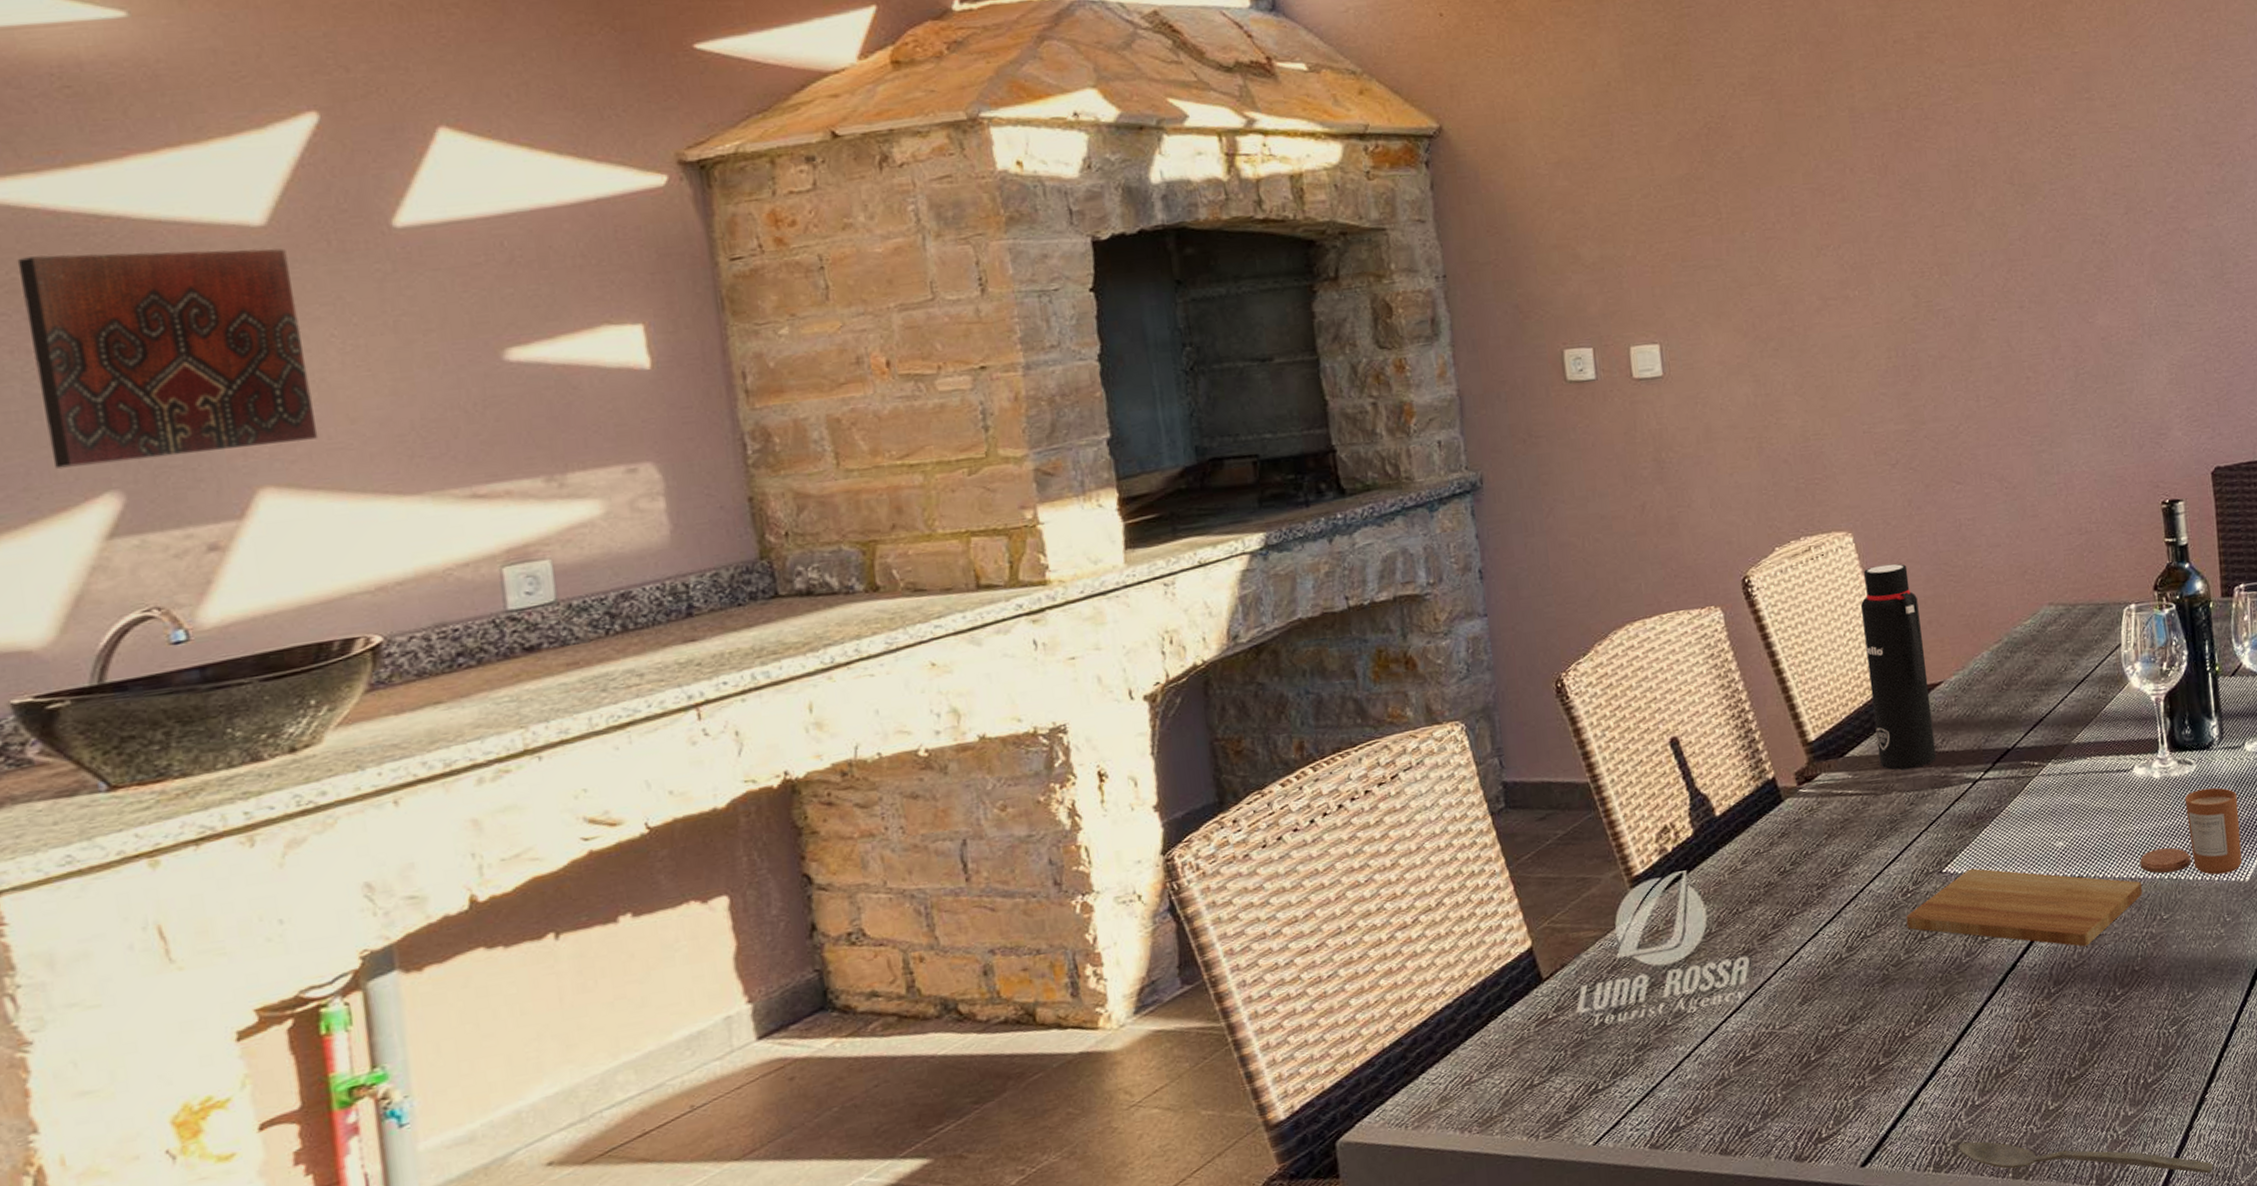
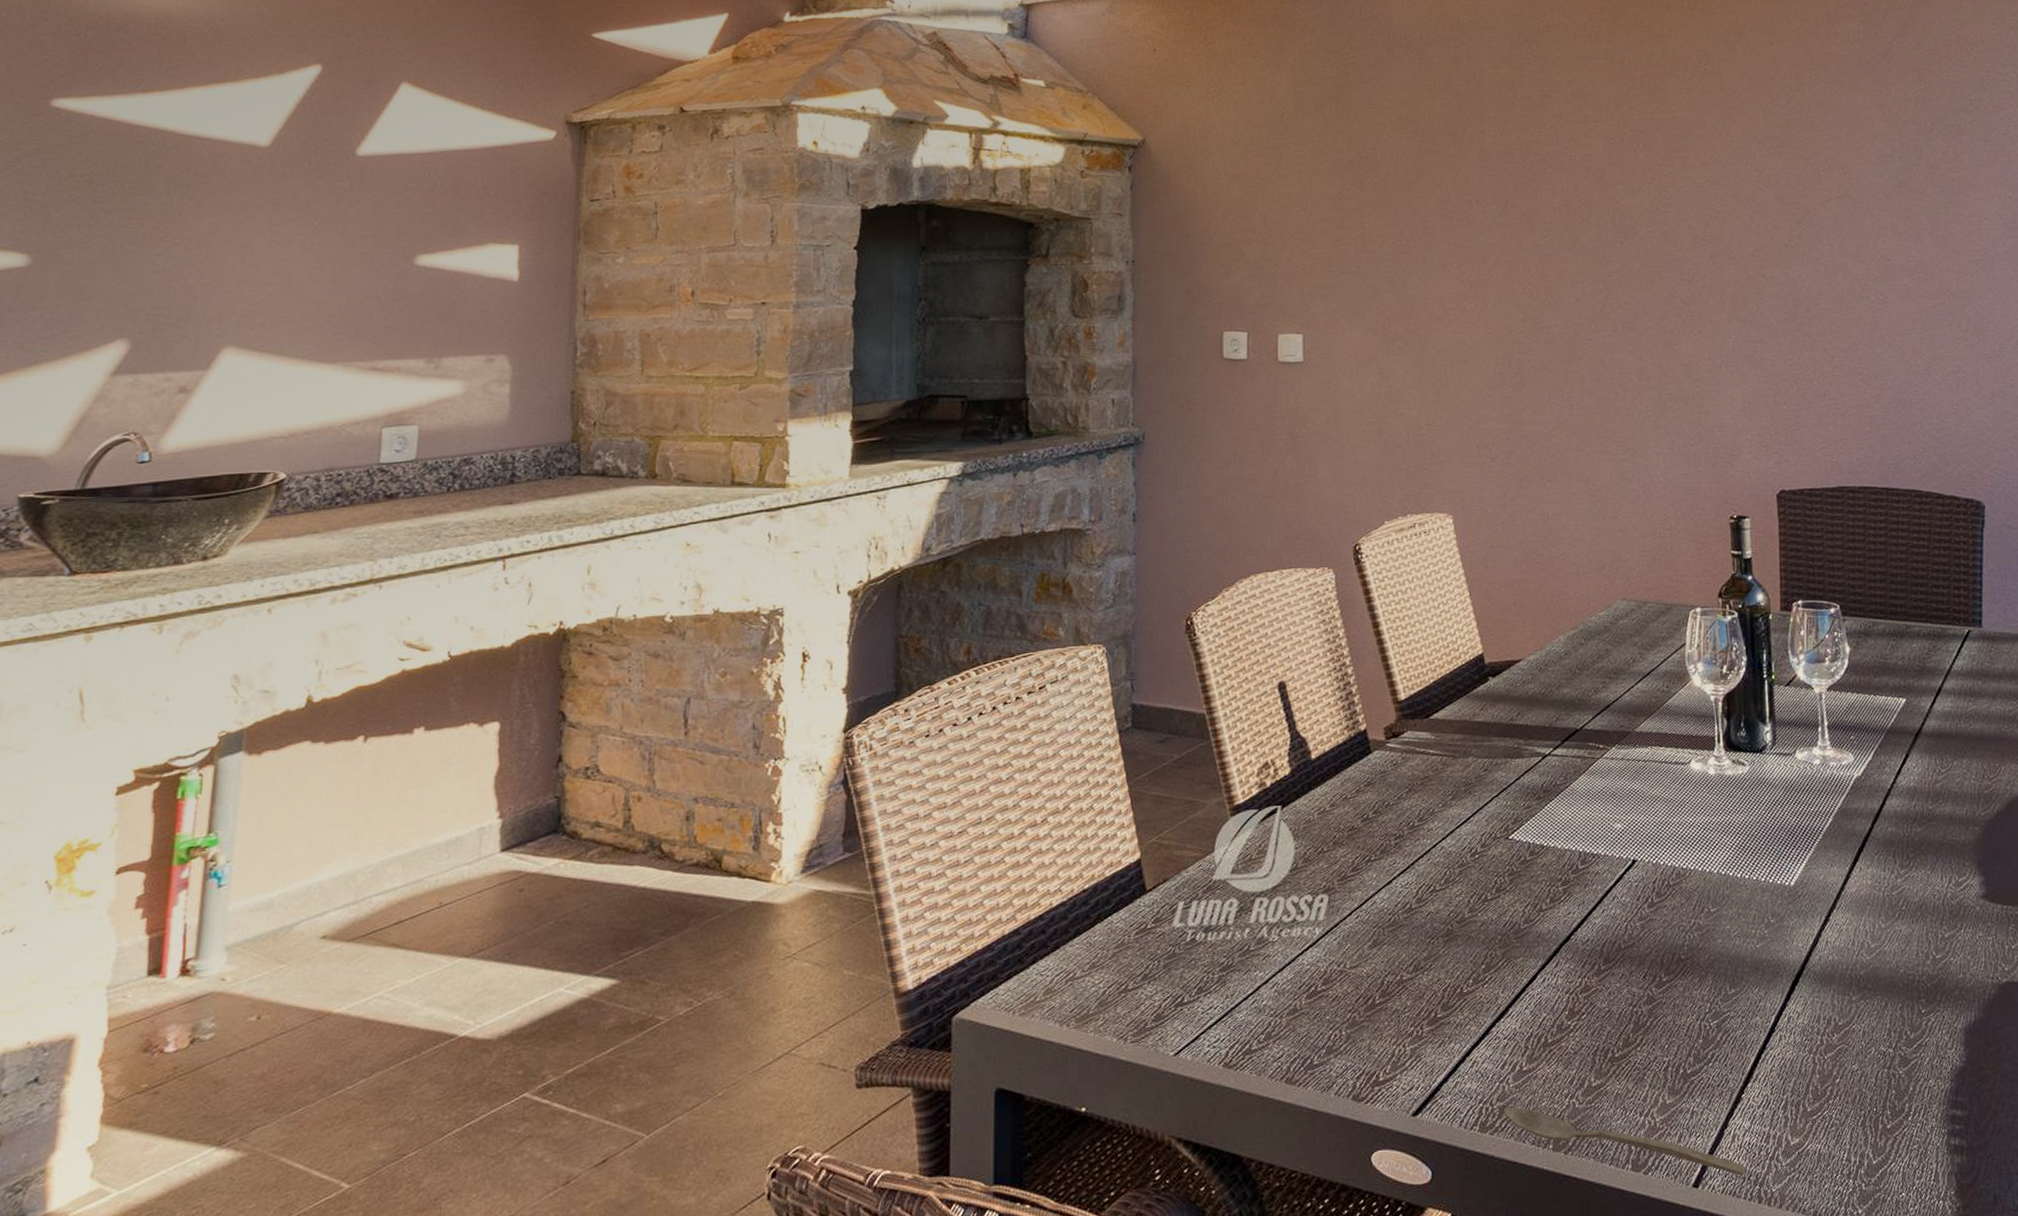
decorative tile: present [17,248,318,469] -> none [88,156,279,317]
water bottle: present [1860,563,1937,770] -> none [1454,547,1511,737]
cutting board: present [1906,868,2142,947] -> none [1472,838,1692,929]
candle: present [2140,787,2243,875] -> none [1691,790,1788,876]

